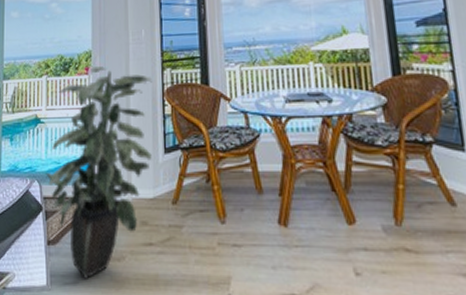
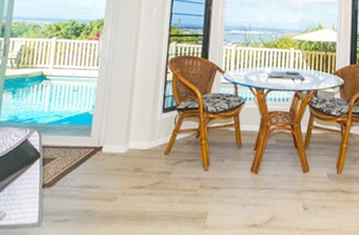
indoor plant: present [46,66,152,279] -> none [46,34,158,217]

